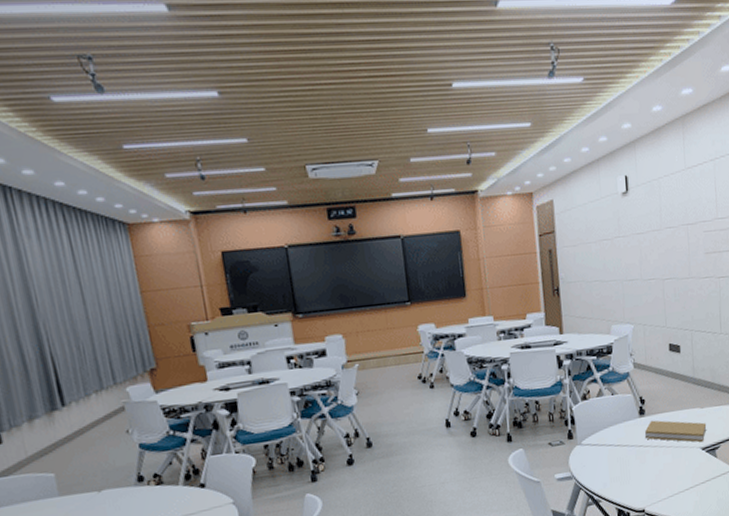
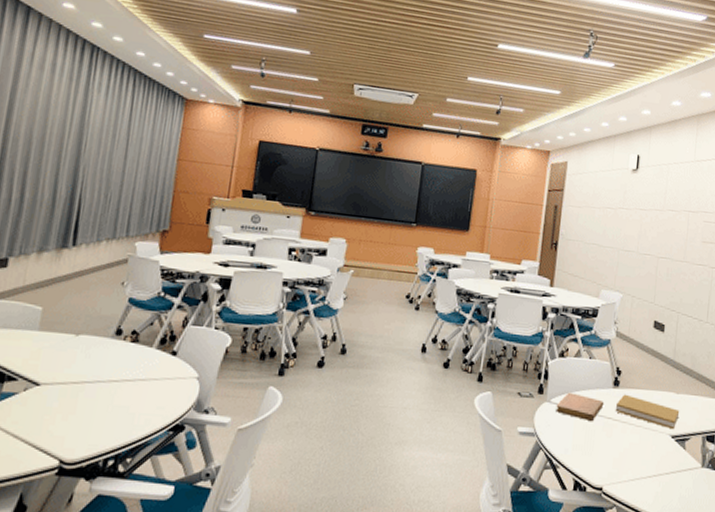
notebook: none [588,430,634,454] -> present [556,392,605,422]

